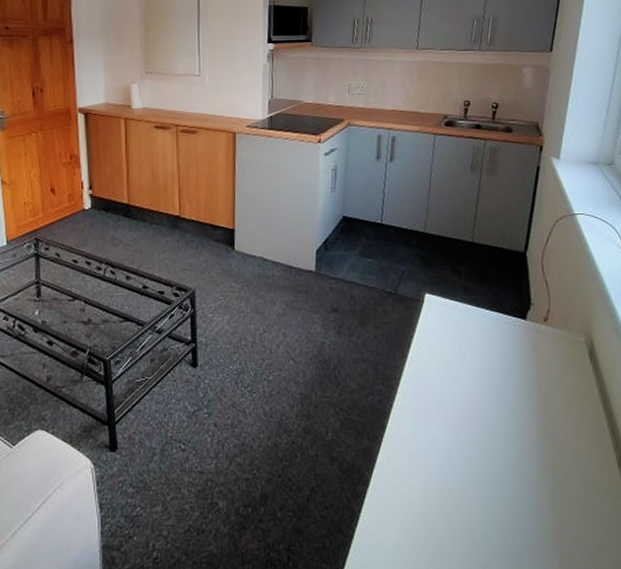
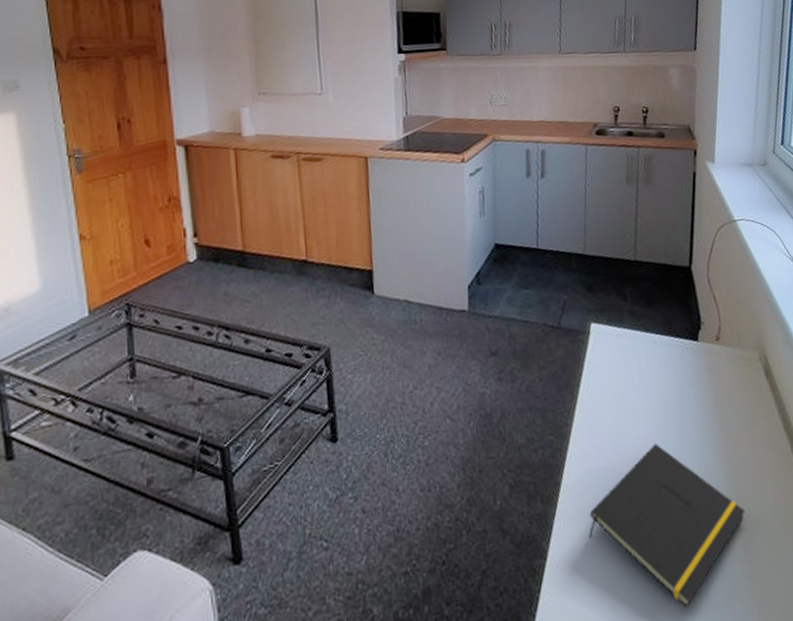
notepad: none [408,404,556,547] -> present [589,443,746,609]

